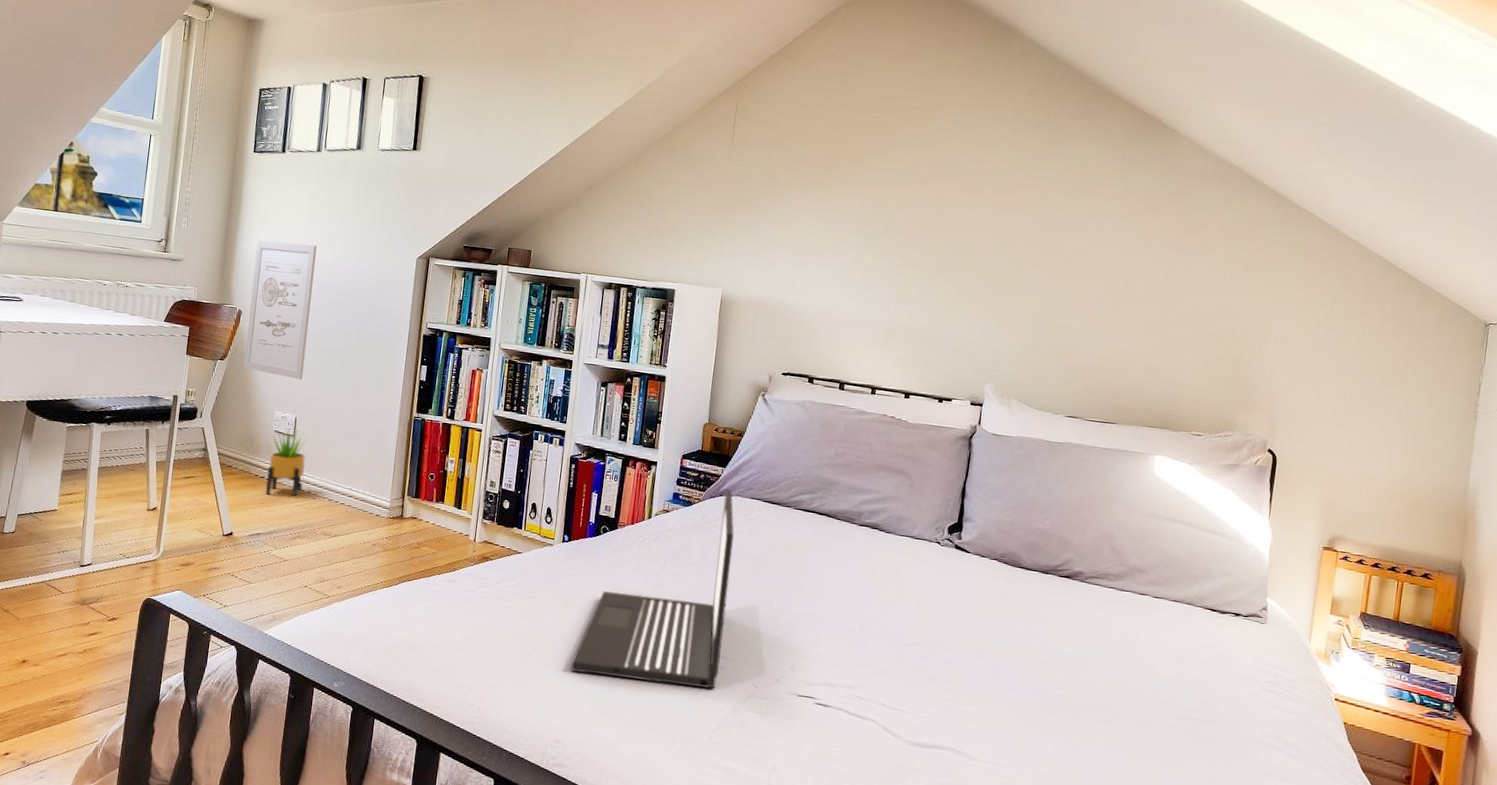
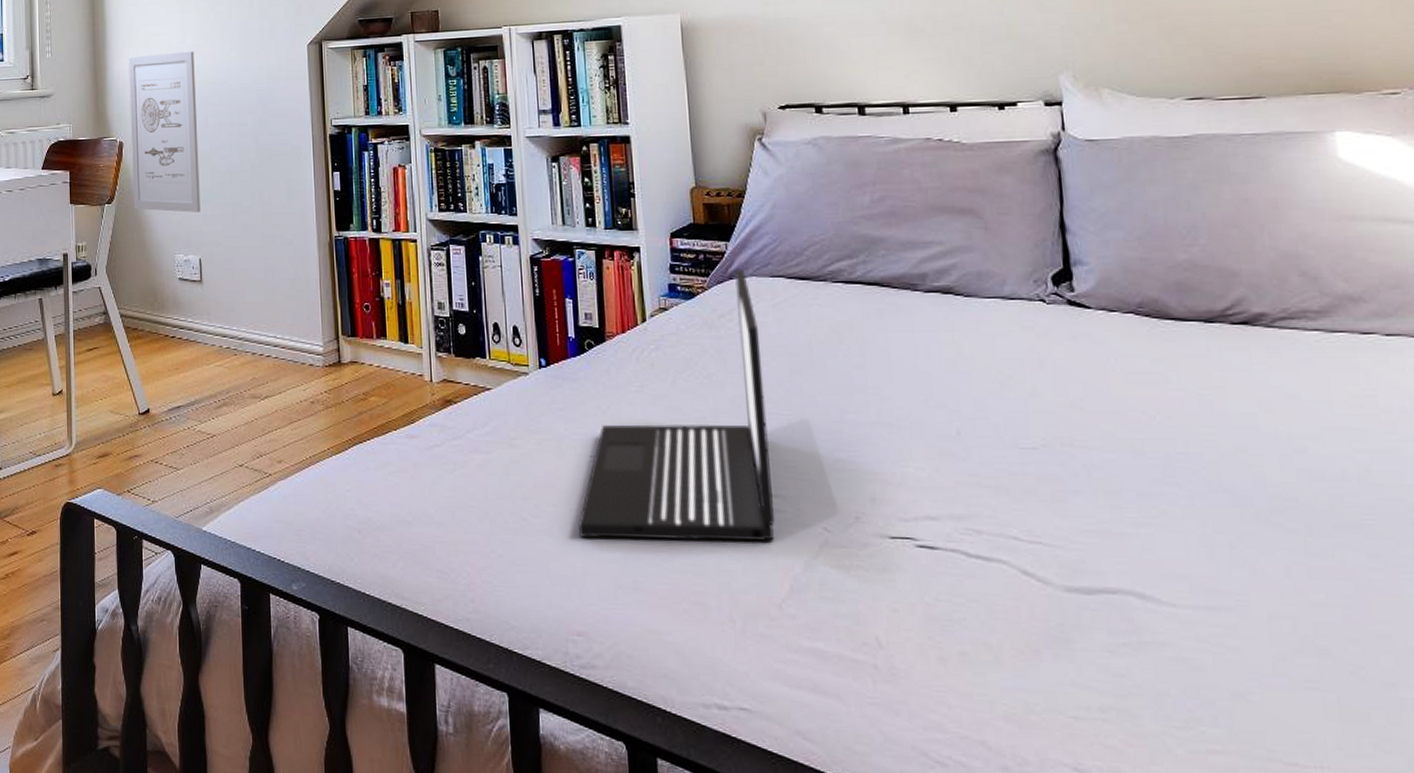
potted plant: present [265,428,306,496] -> none [177,272,220,357]

